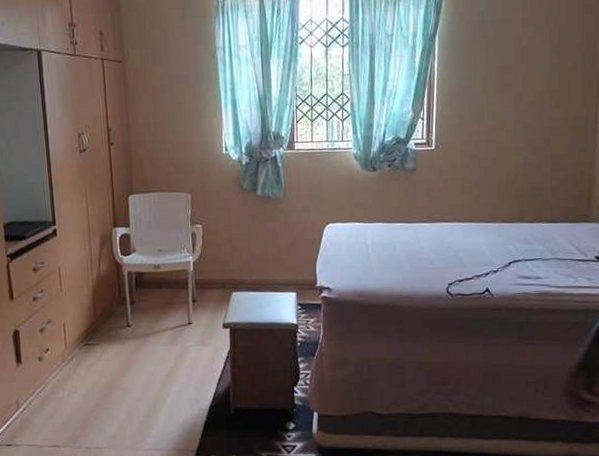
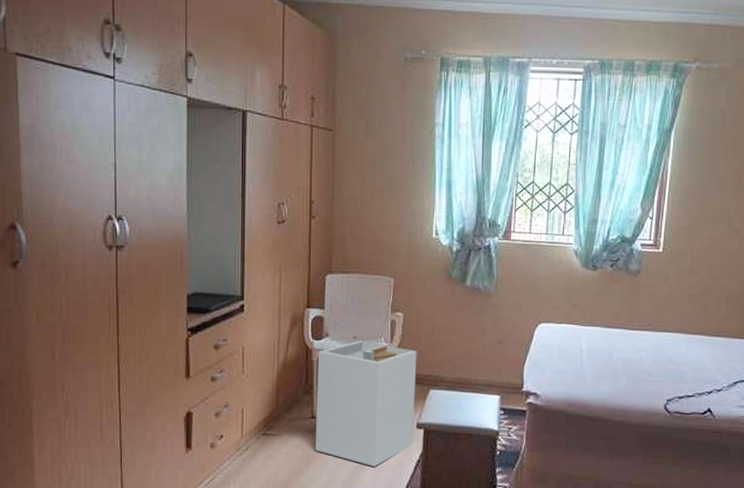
laundry hamper: none [127,253,221,366] -> present [315,340,417,467]

